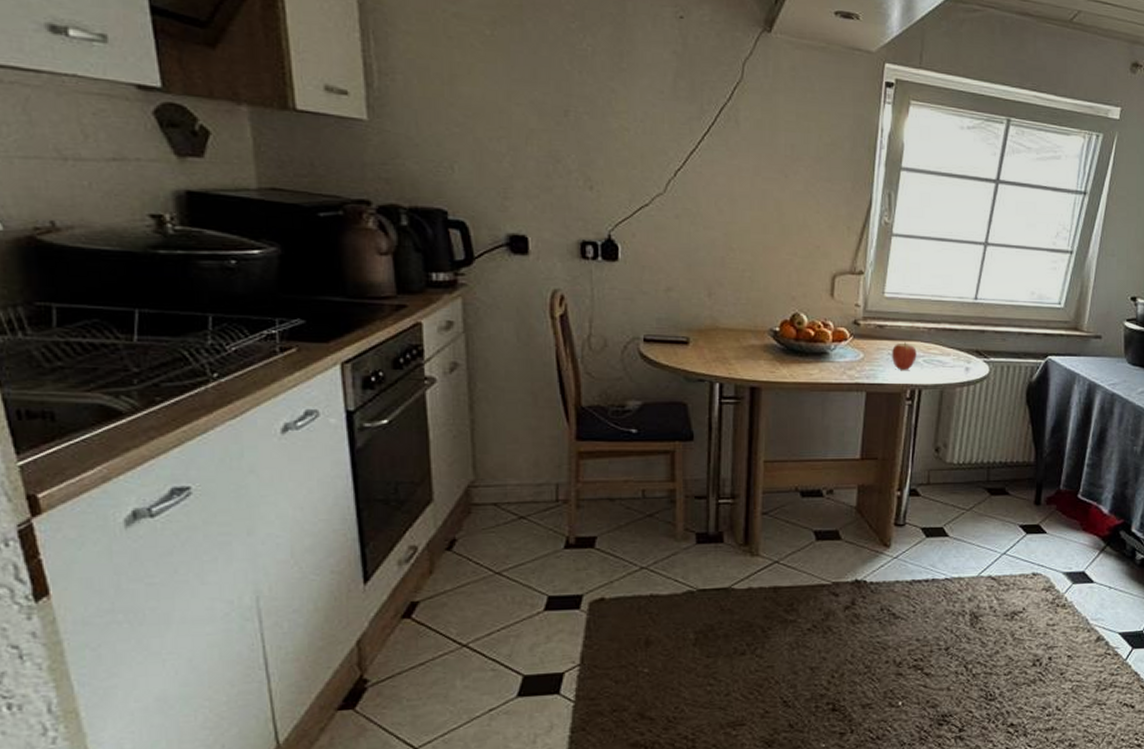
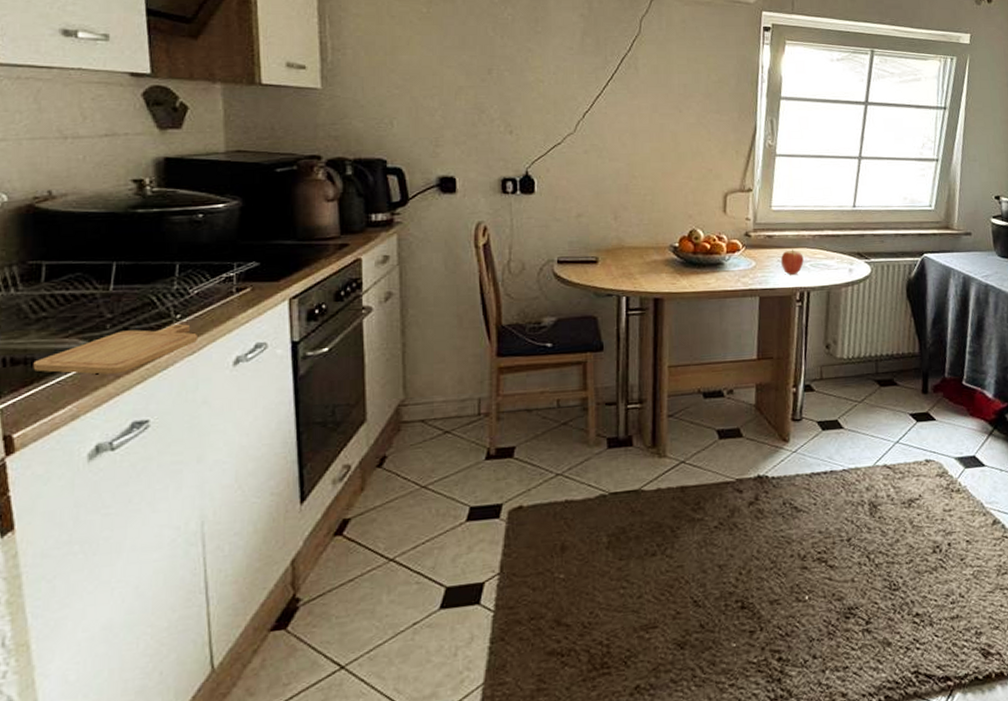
chopping board: none [52,384,240,435] -> present [33,324,199,375]

